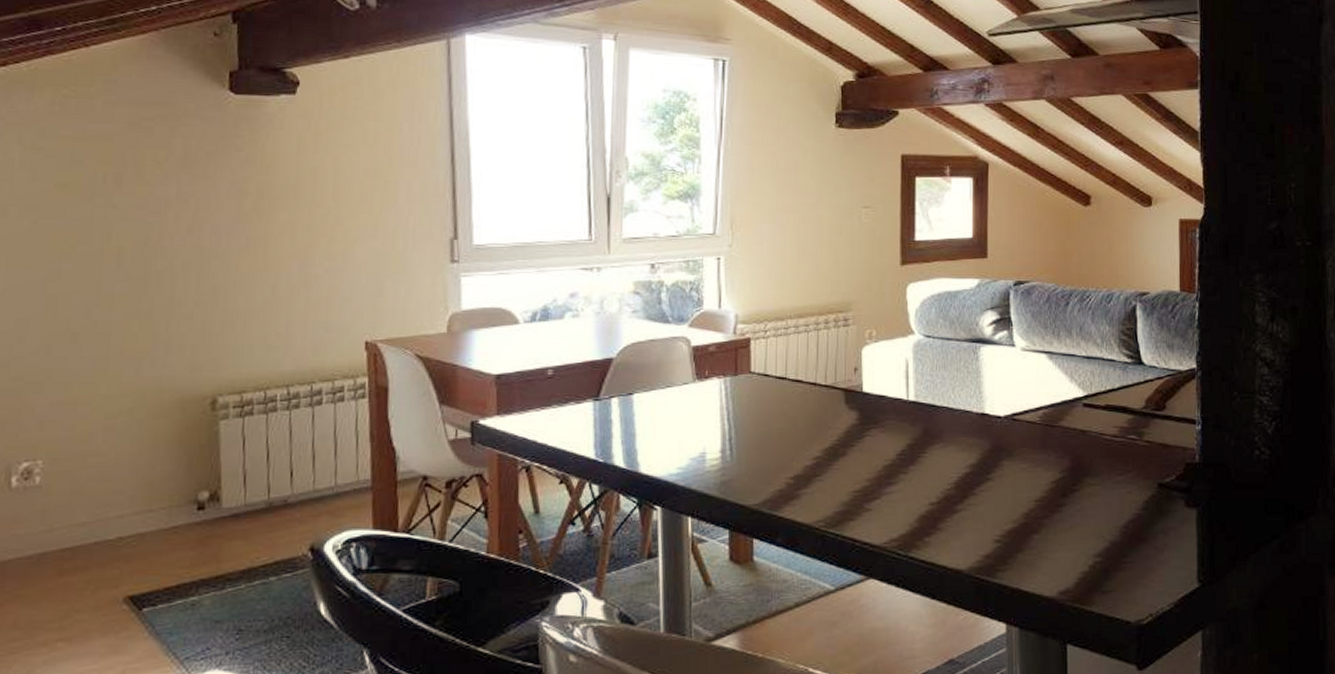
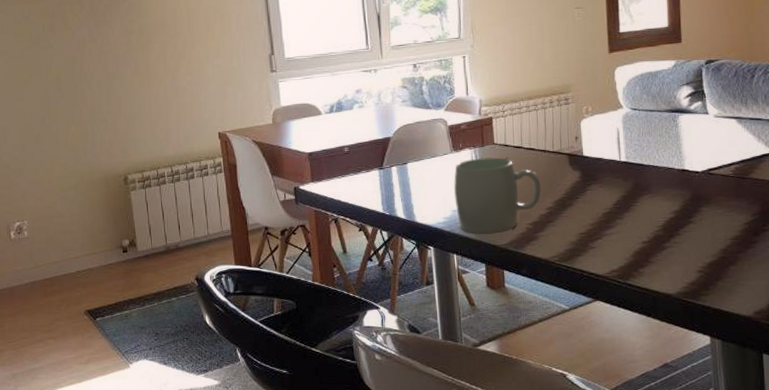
mug: none [693,390,807,491] -> present [453,157,541,234]

